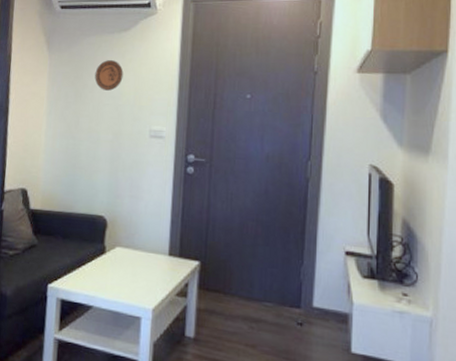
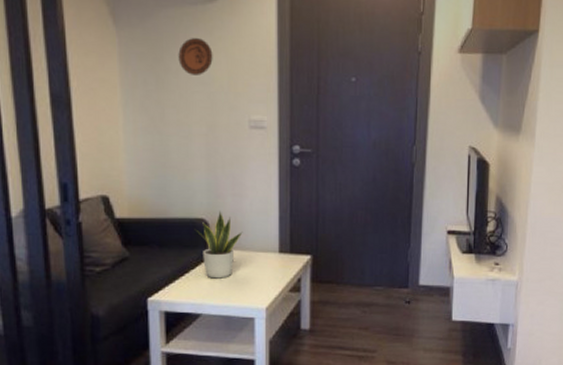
potted plant: none [94,209,137,275] -> present [194,210,243,279]

